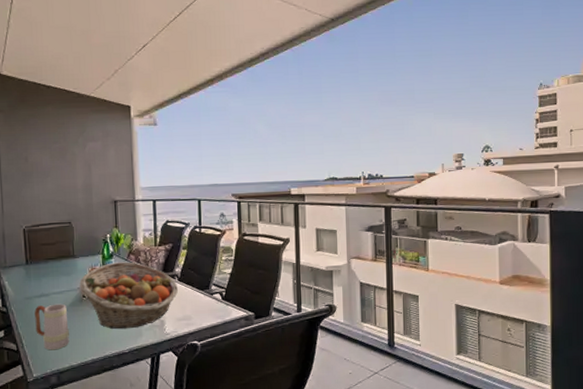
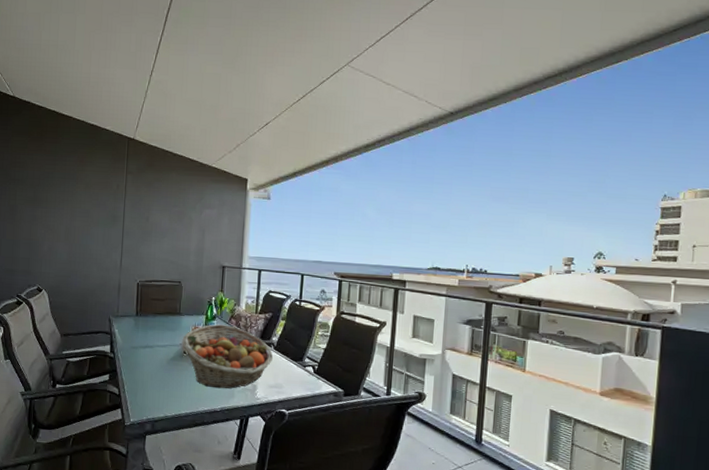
mug: present [34,303,70,351] -> none [137,356,168,400]

